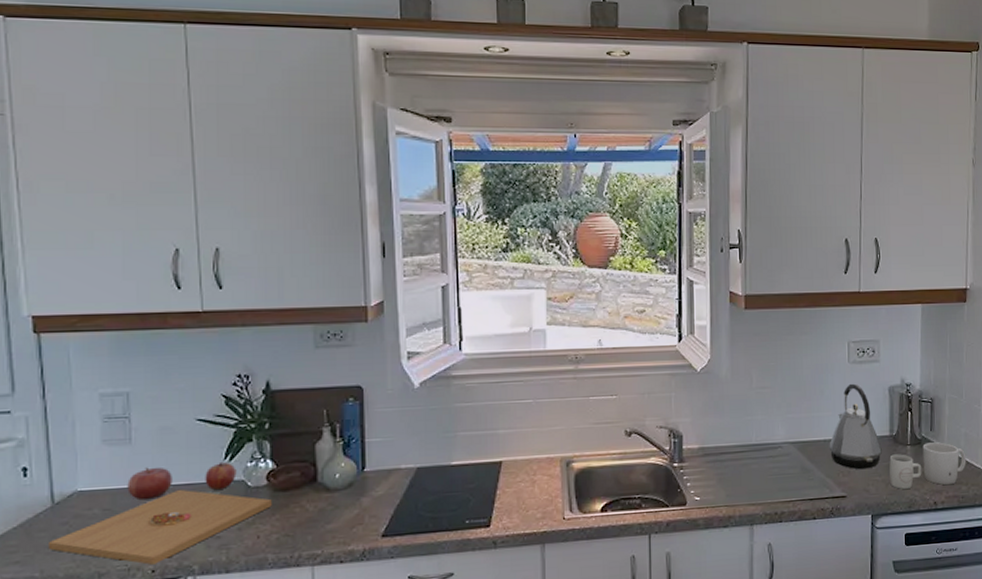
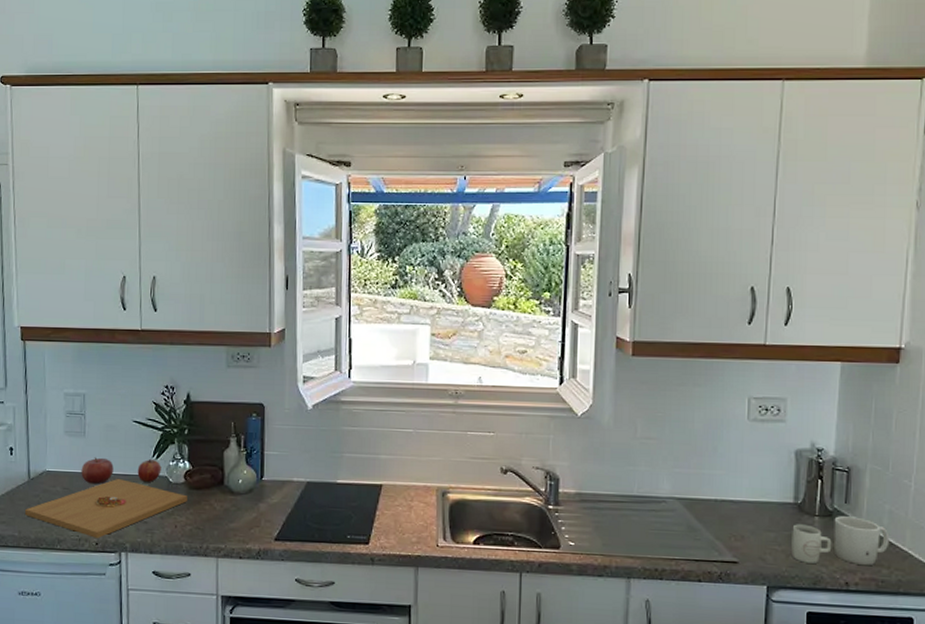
kettle: present [829,383,882,470] -> none [720,442,783,536]

